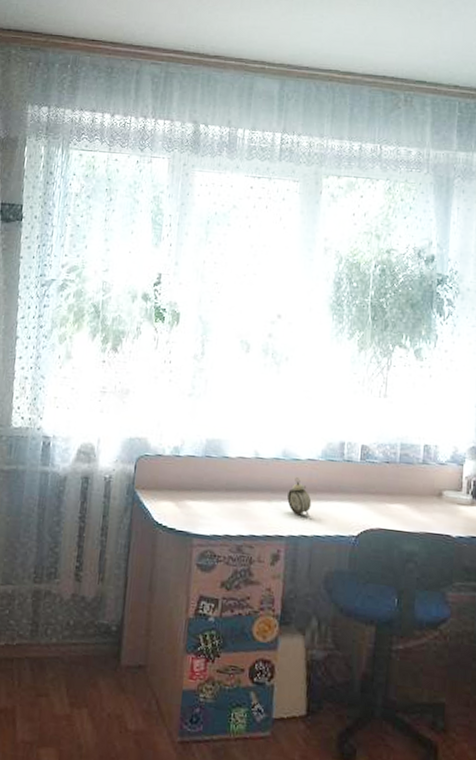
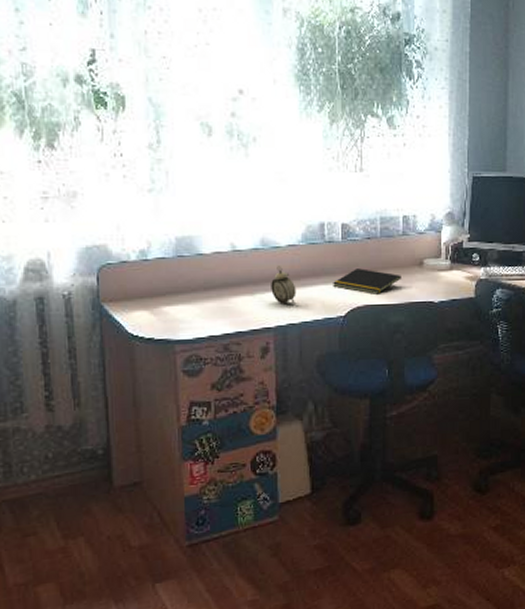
notepad: none [348,490,418,519] -> present [333,268,401,294]

